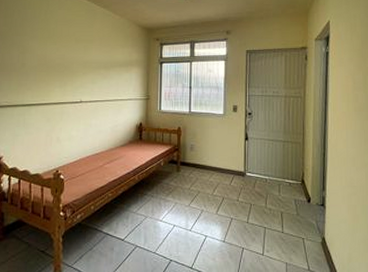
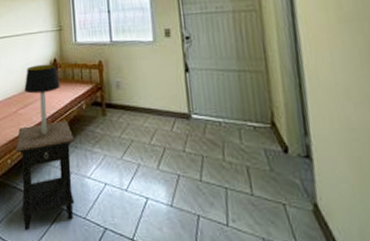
side table: none [99,175,152,264] -> present [15,121,75,231]
table lamp: none [111,127,144,186] -> present [24,64,60,135]

